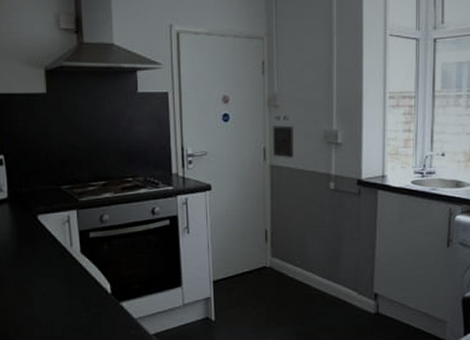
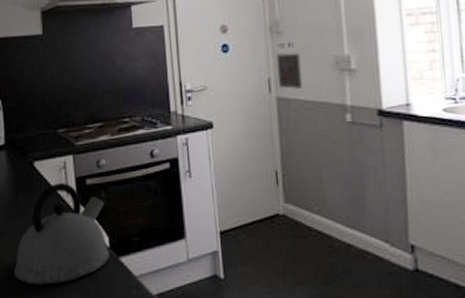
kettle: none [18,235,111,326] -> present [14,183,110,285]

